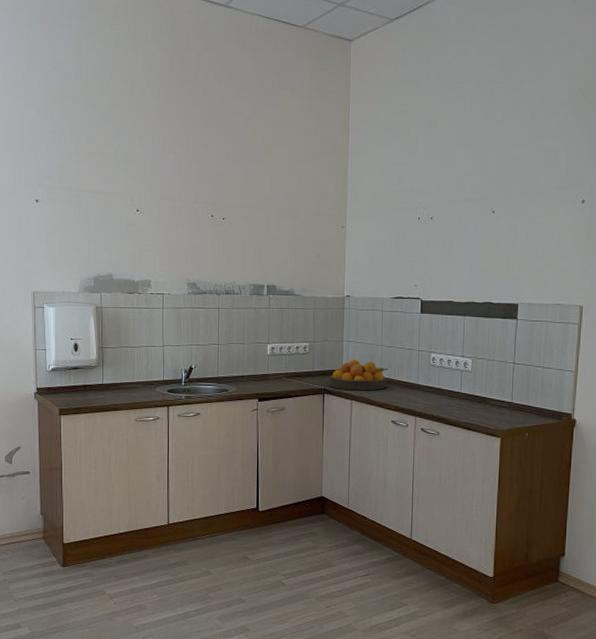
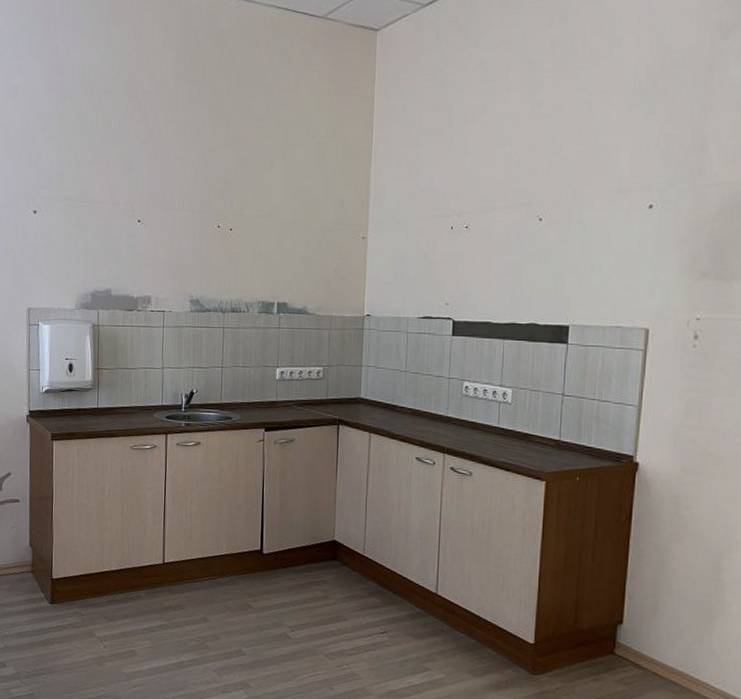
fruit bowl: present [329,359,388,391] -> none [345,386,413,423]

